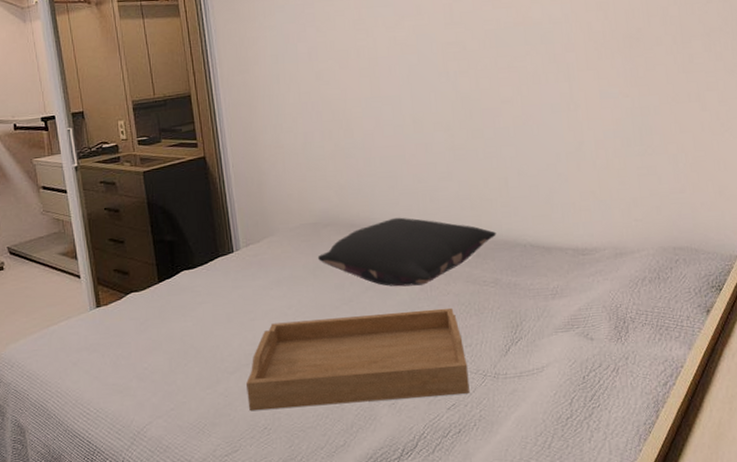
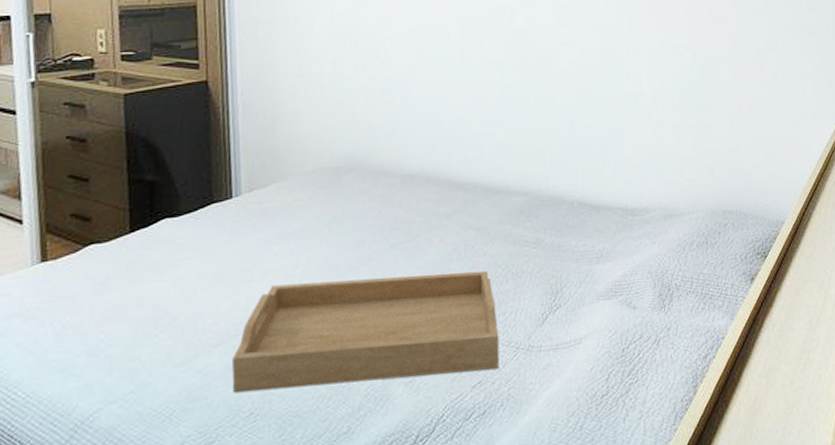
pillow: present [317,217,497,287] -> none [335,165,543,245]

